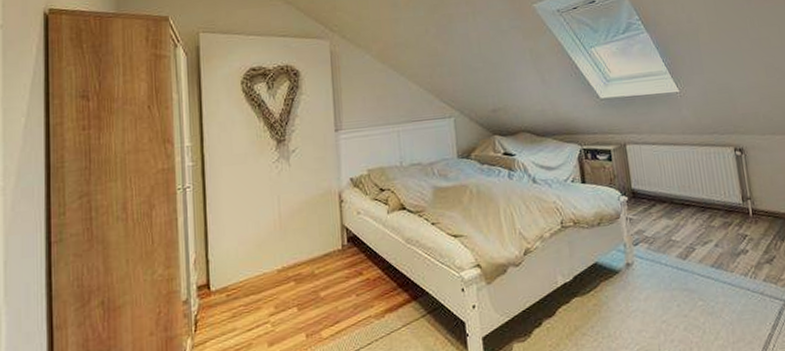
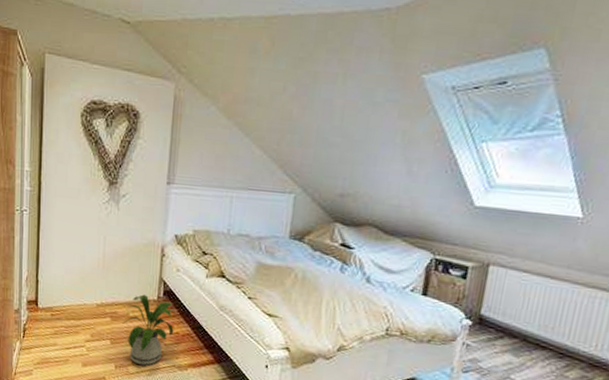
house plant: none [308,246,364,326] -> present [122,294,175,366]

